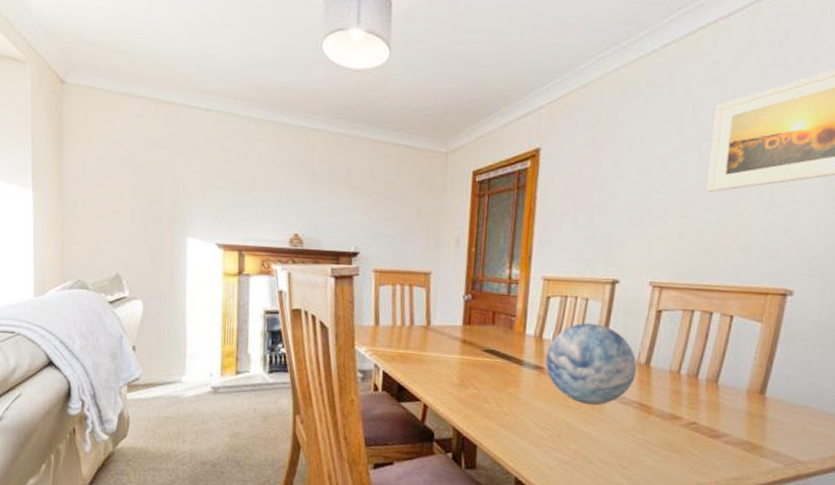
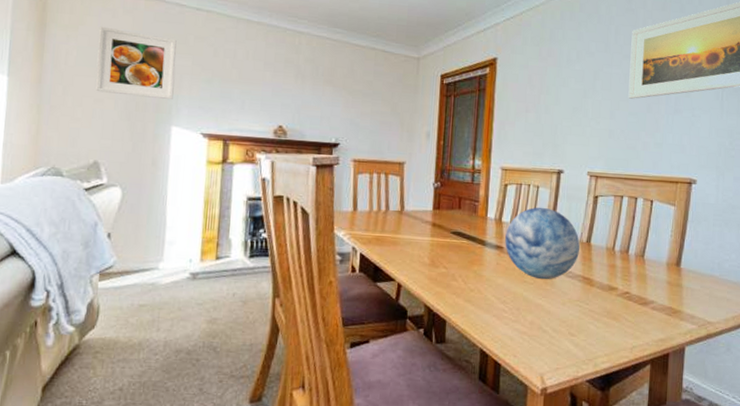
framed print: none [112,134,188,209] -> present [96,26,177,99]

